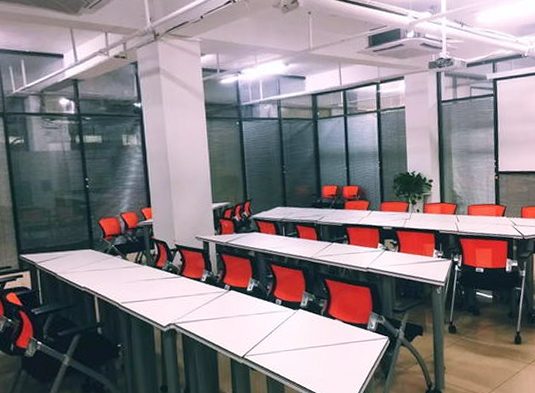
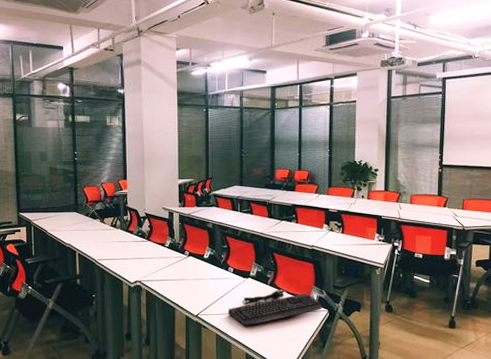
keyboard: none [278,319,382,364] -> present [228,290,322,327]

